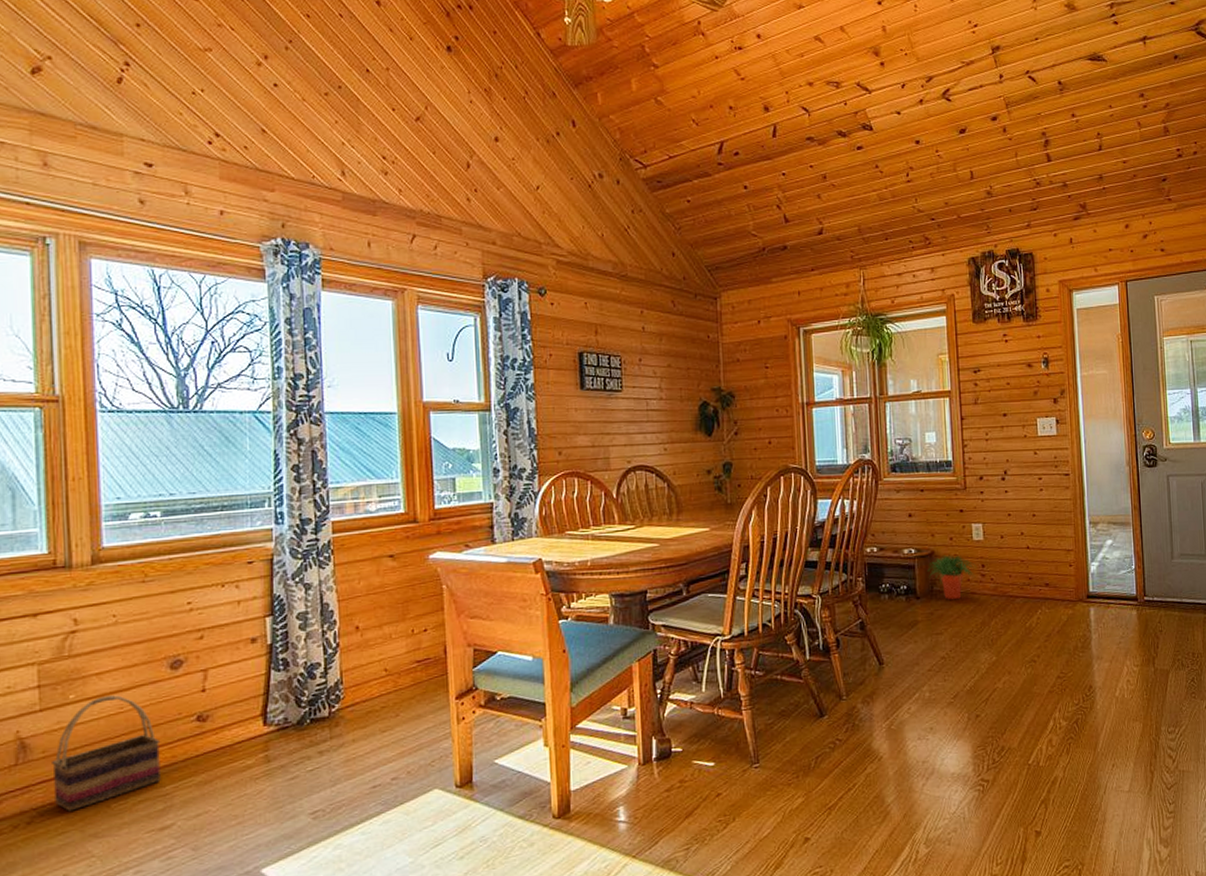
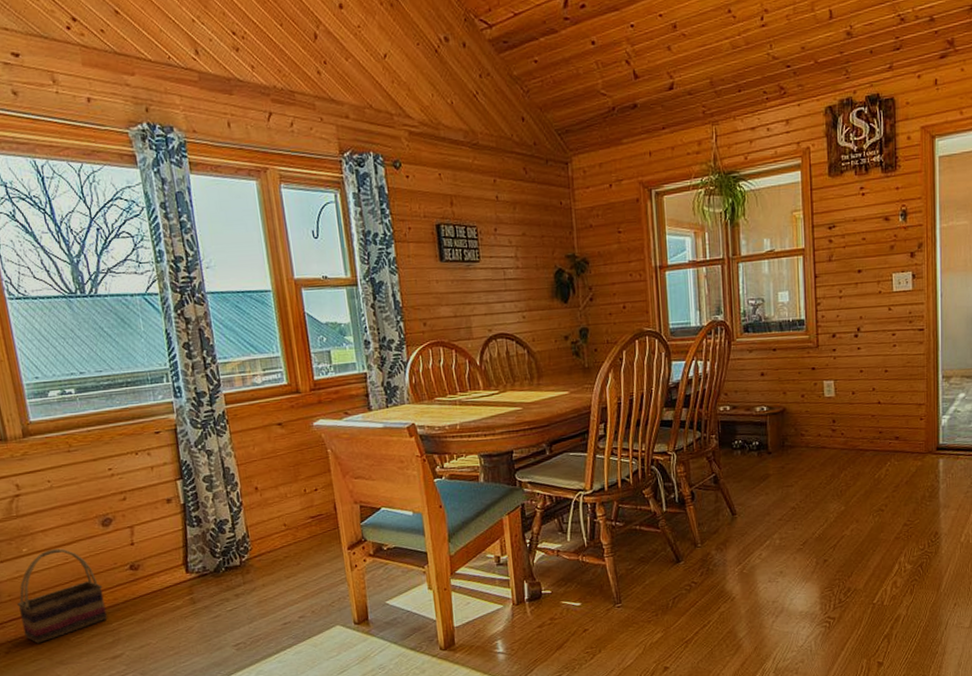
potted plant: present [928,555,977,599] -> none [779,411,827,454]

